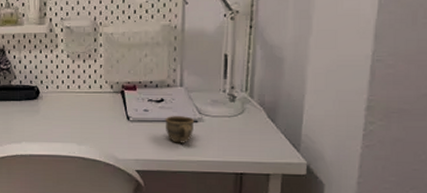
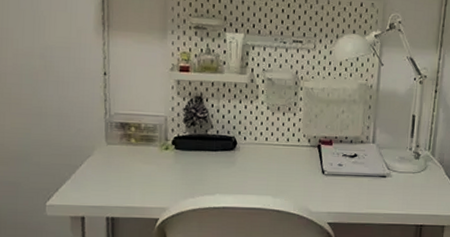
cup: present [165,116,195,143] -> none [357,171,384,197]

